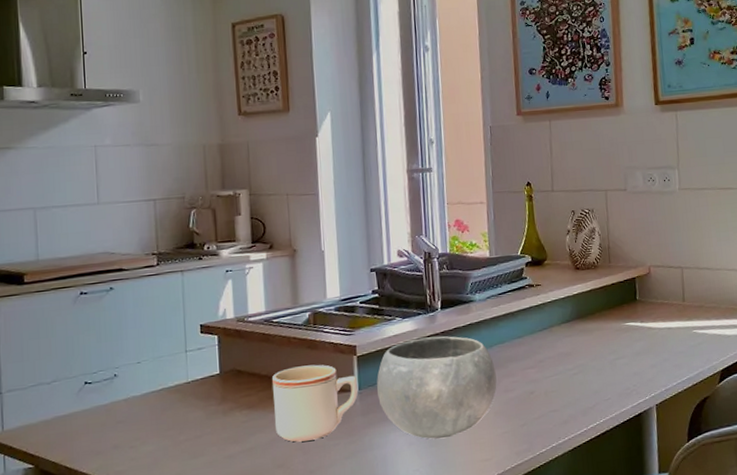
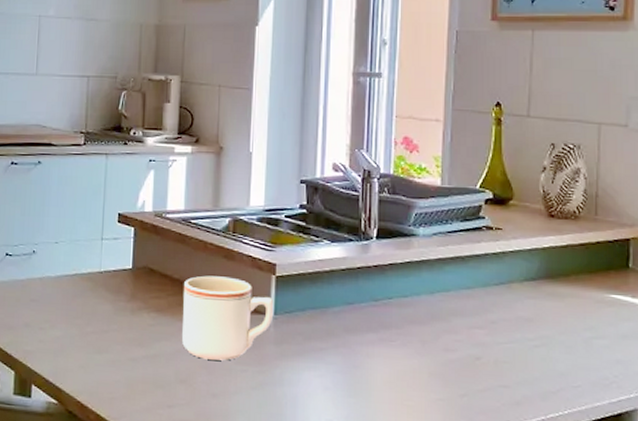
bowl: present [377,336,497,439] -> none [295,268,435,391]

